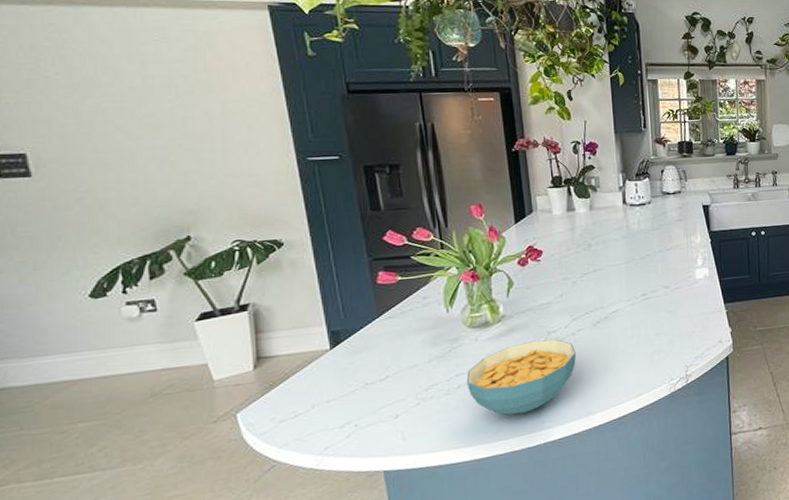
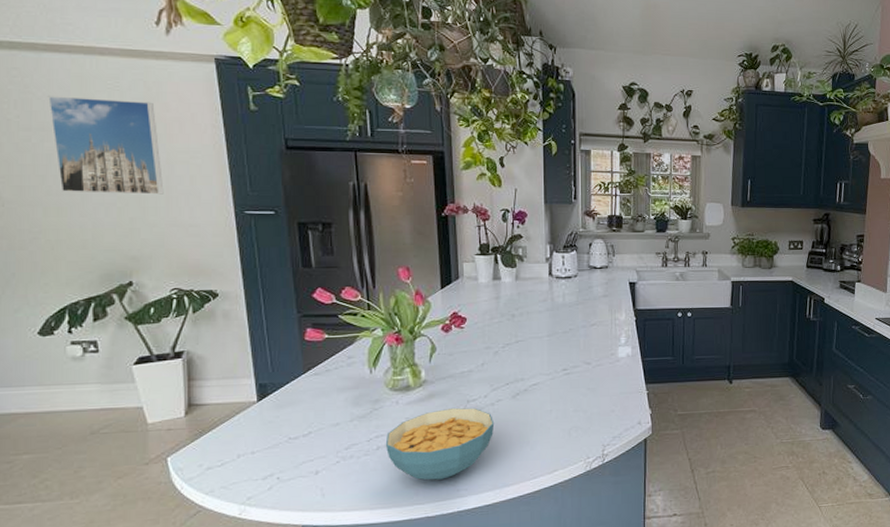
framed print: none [90,50,220,149] -> present [48,96,164,195]

